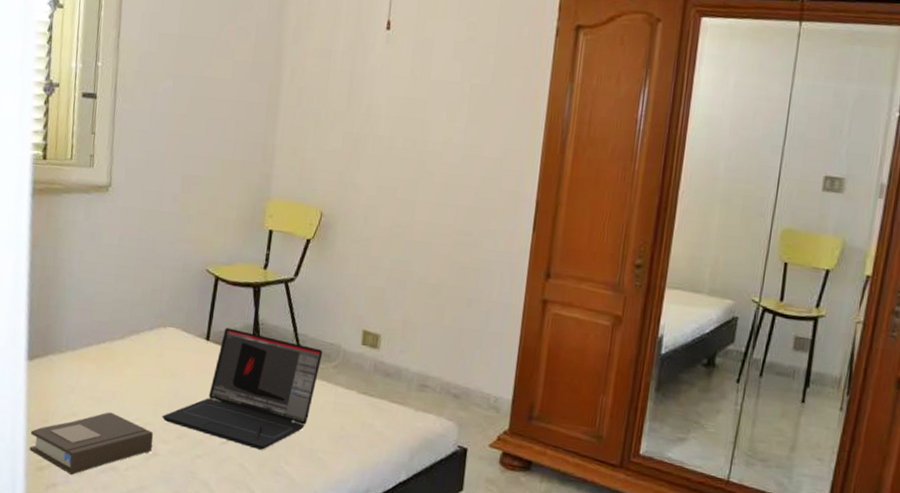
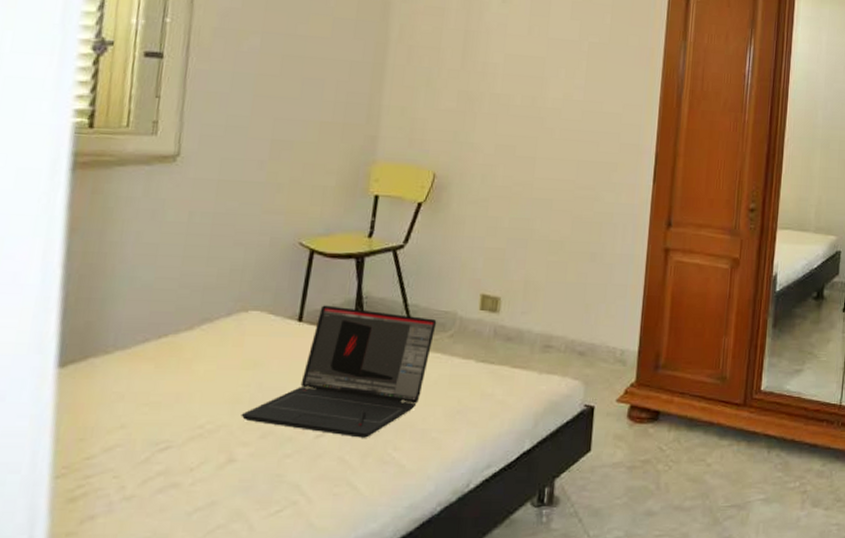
book: present [29,412,154,475] -> none [57,418,230,501]

